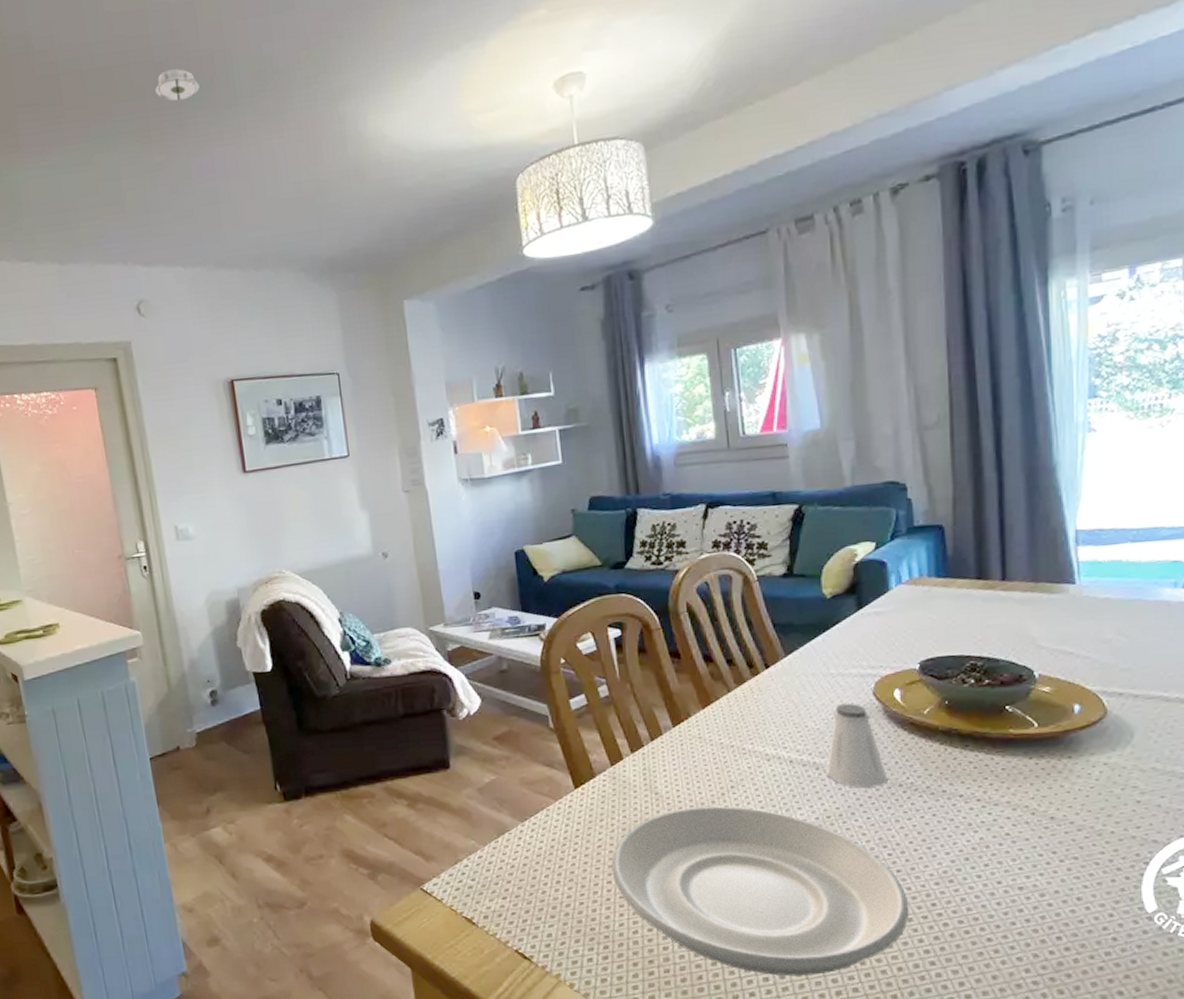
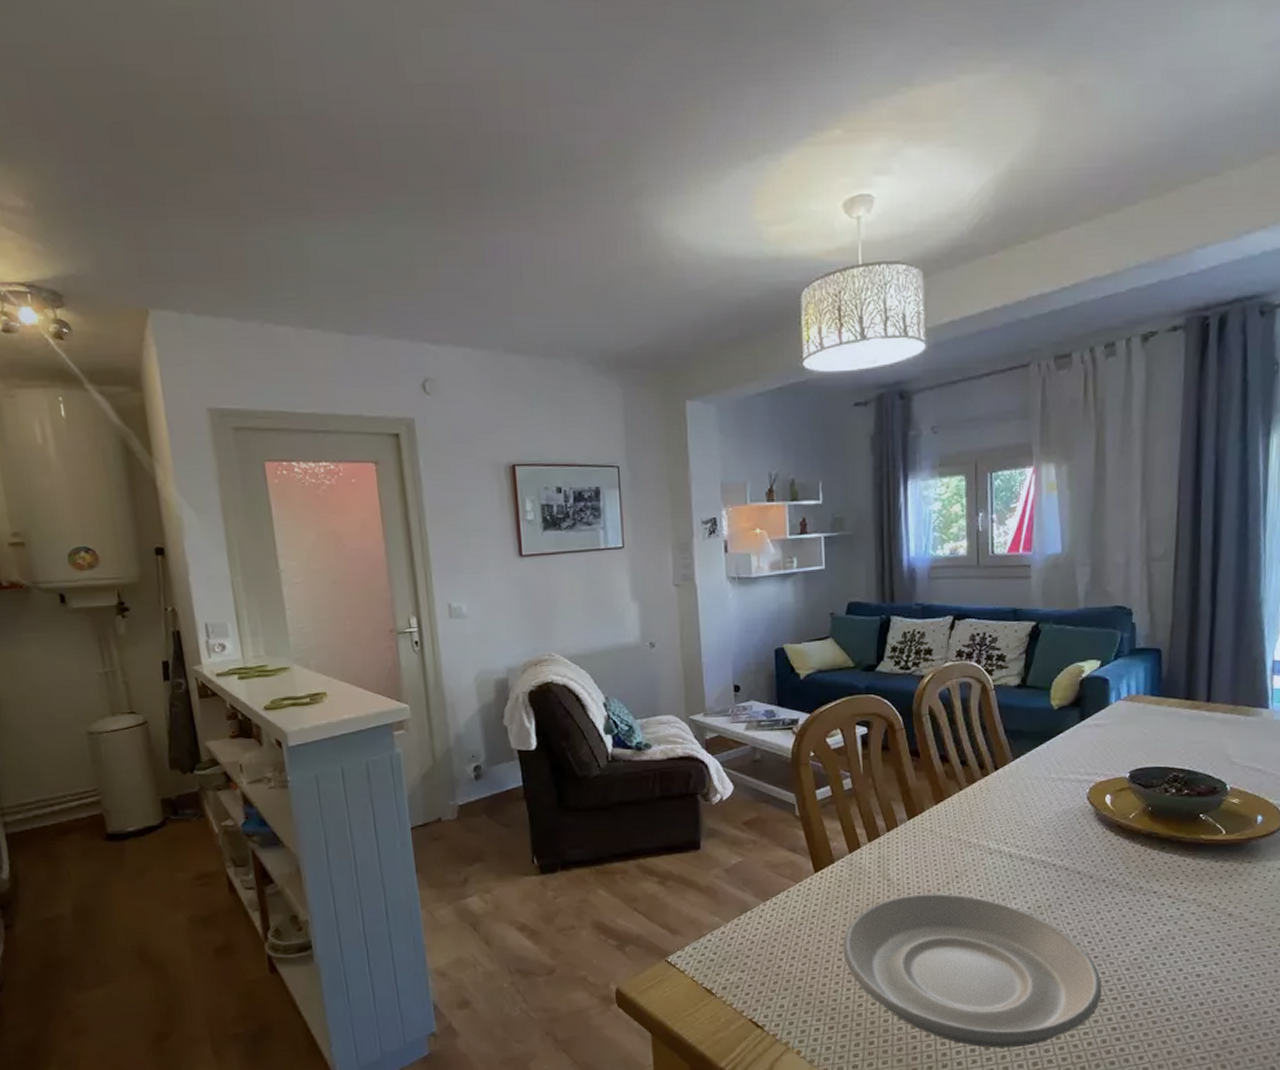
smoke detector: present [155,68,200,103] -> none [453,148,498,181]
saltshaker: present [826,703,888,788] -> none [1041,805,1094,882]

